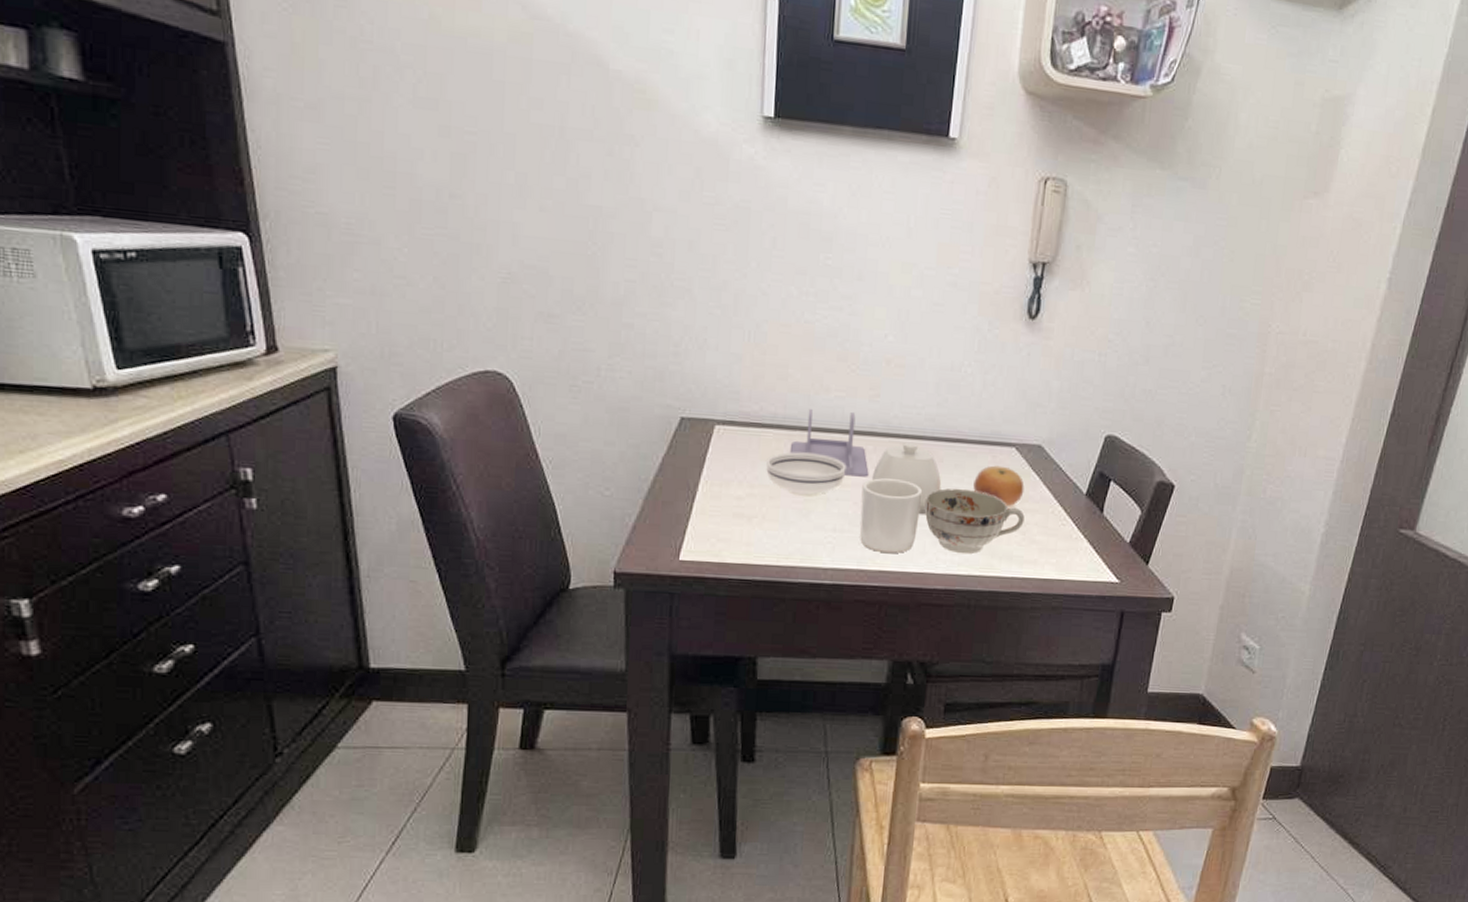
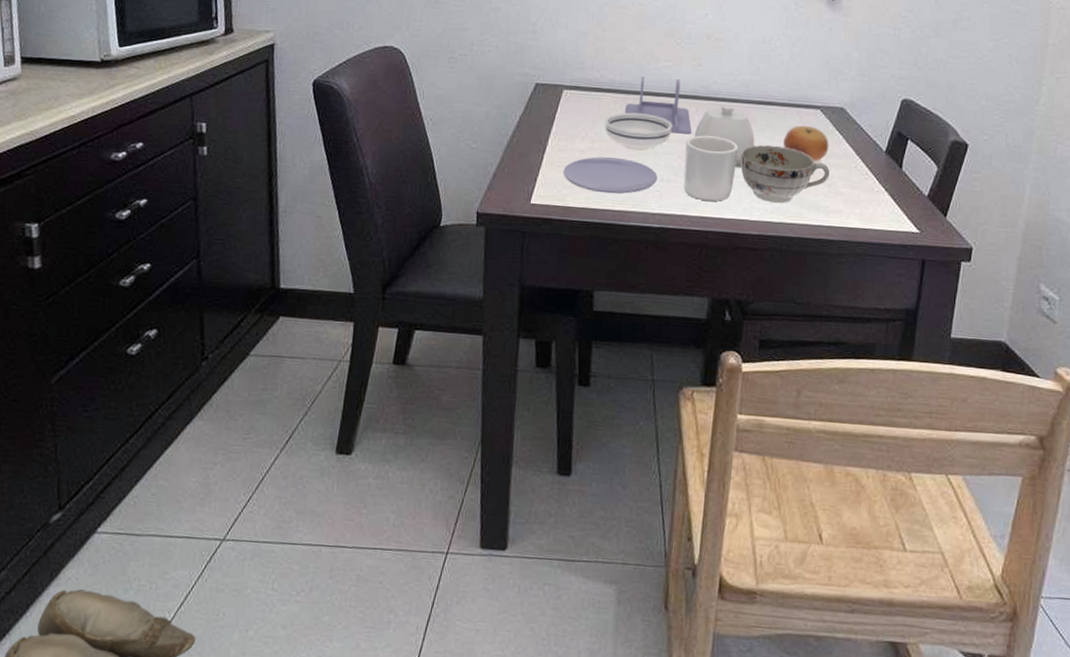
plate: none [717,504,829,547] -> present [563,157,658,194]

